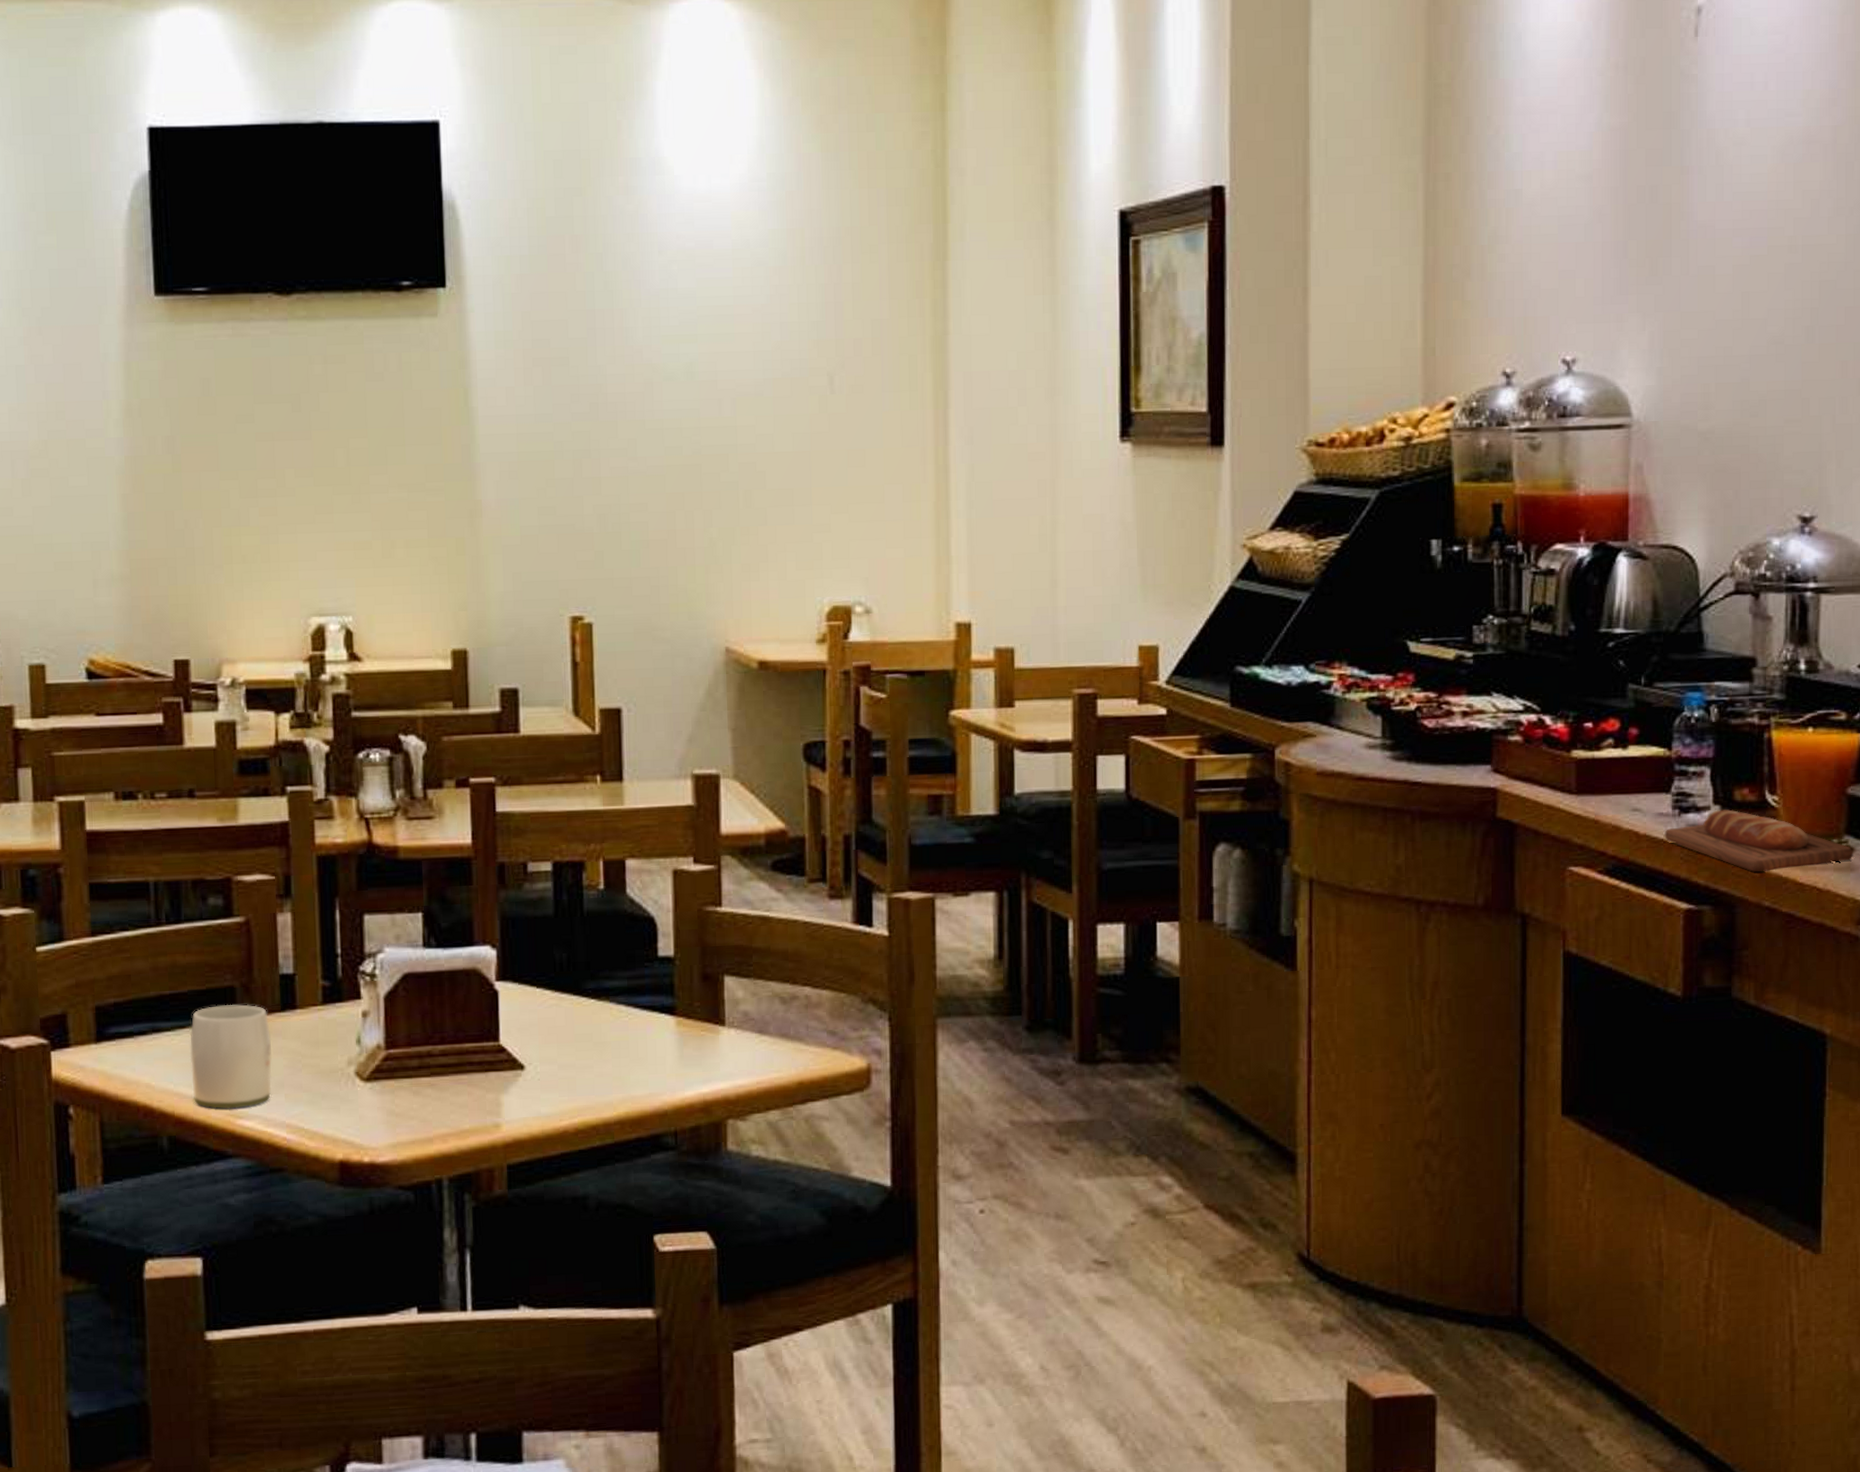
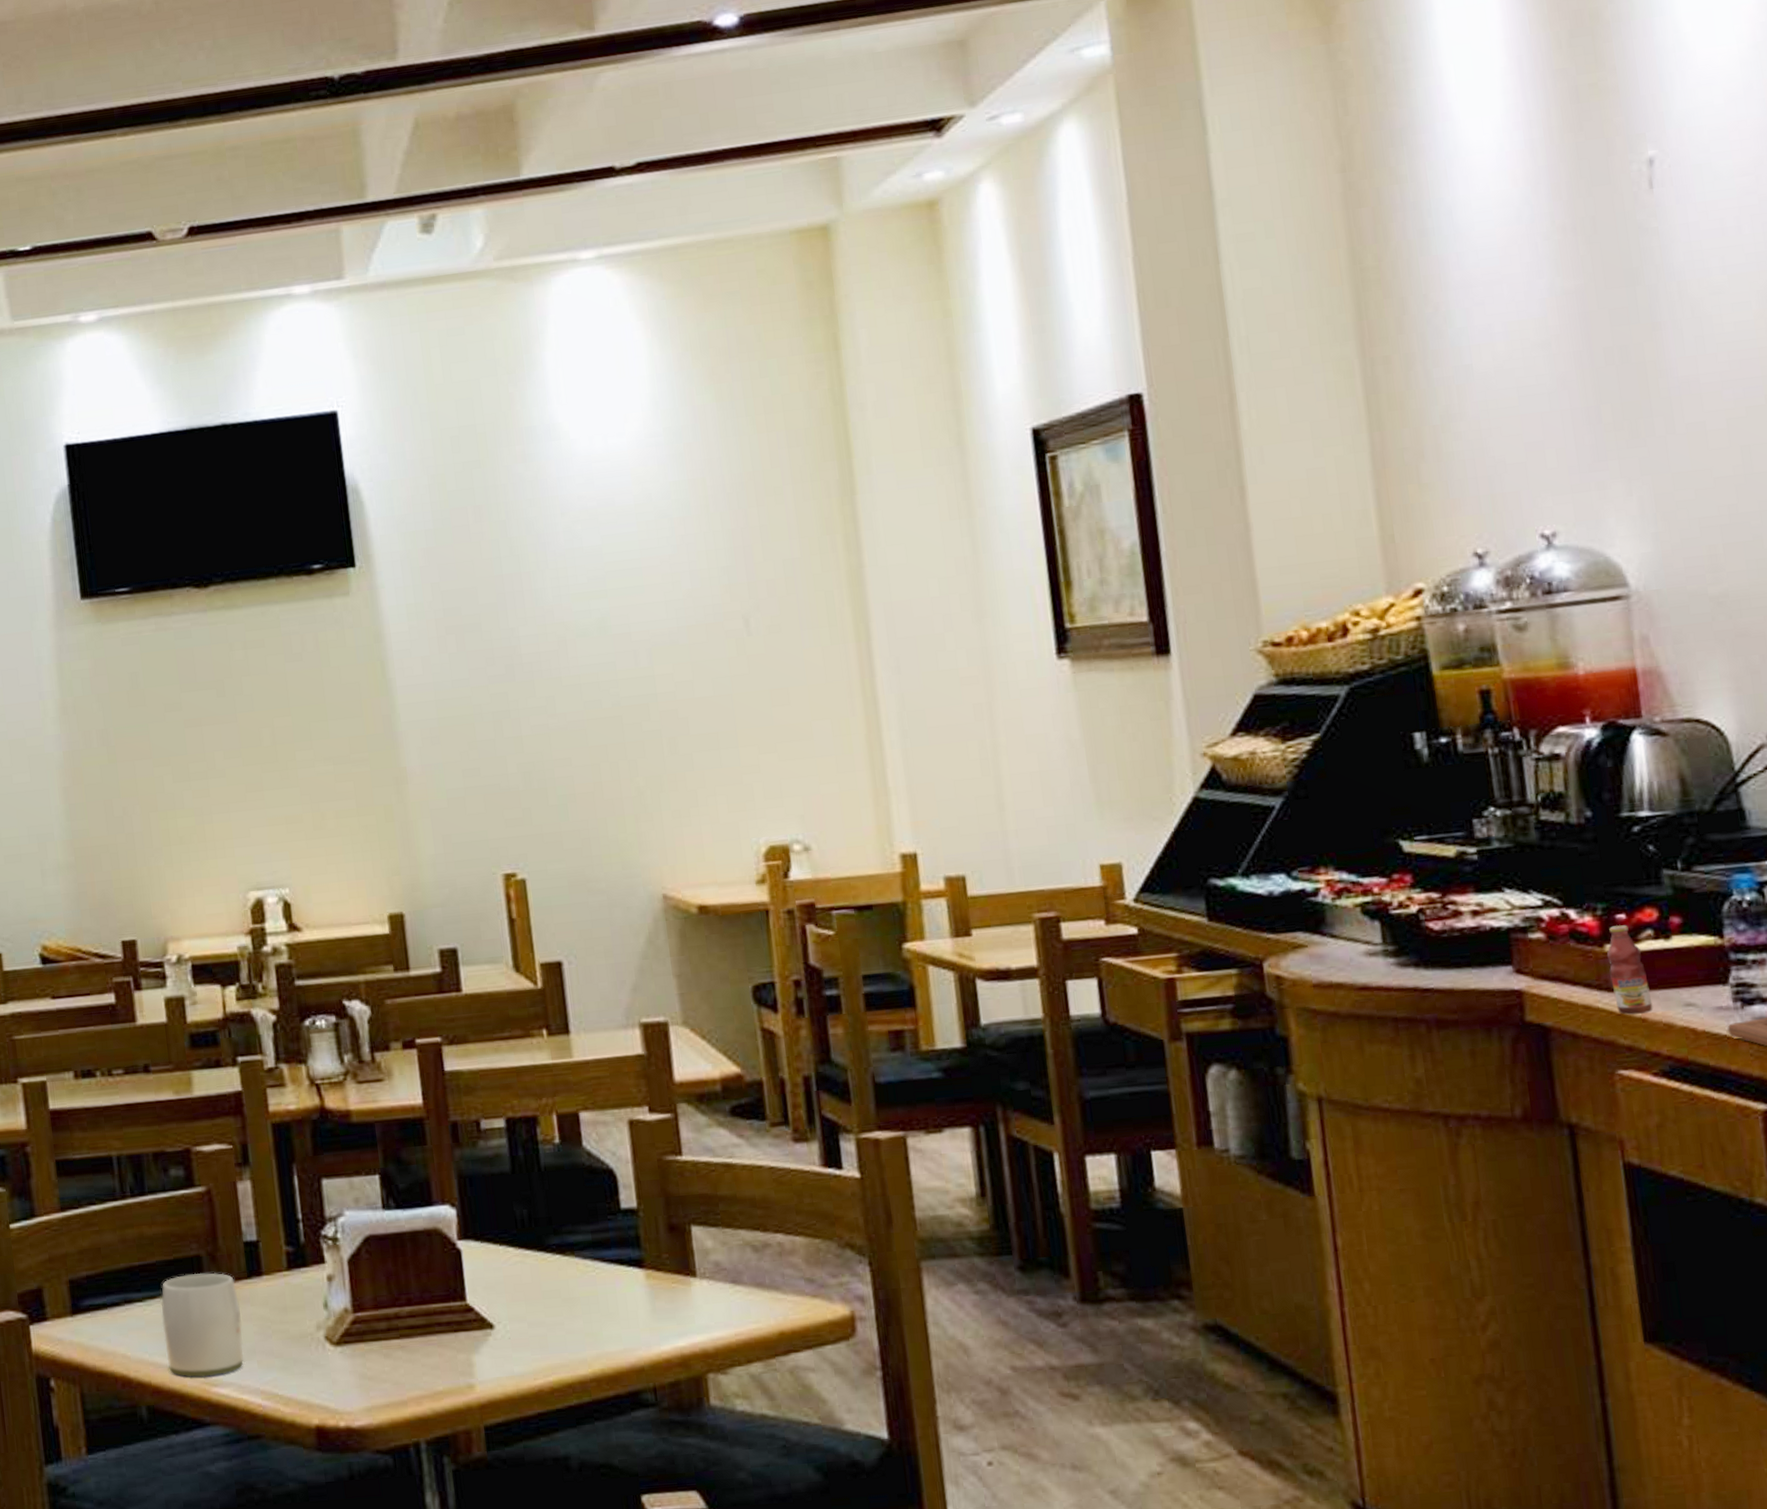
fruit juice: none [1572,733,1605,817] -> present [1606,925,1653,1015]

